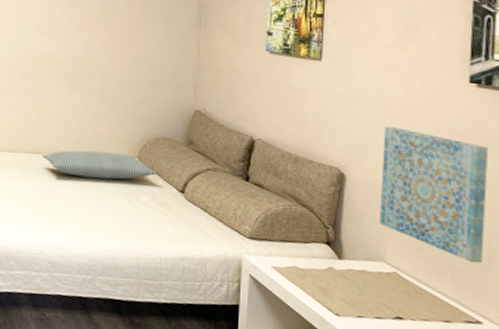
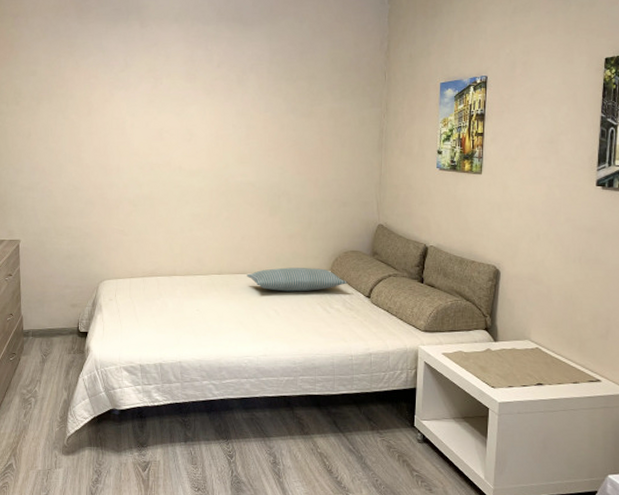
wall art: present [379,127,489,264] -> none [525,227,609,334]

